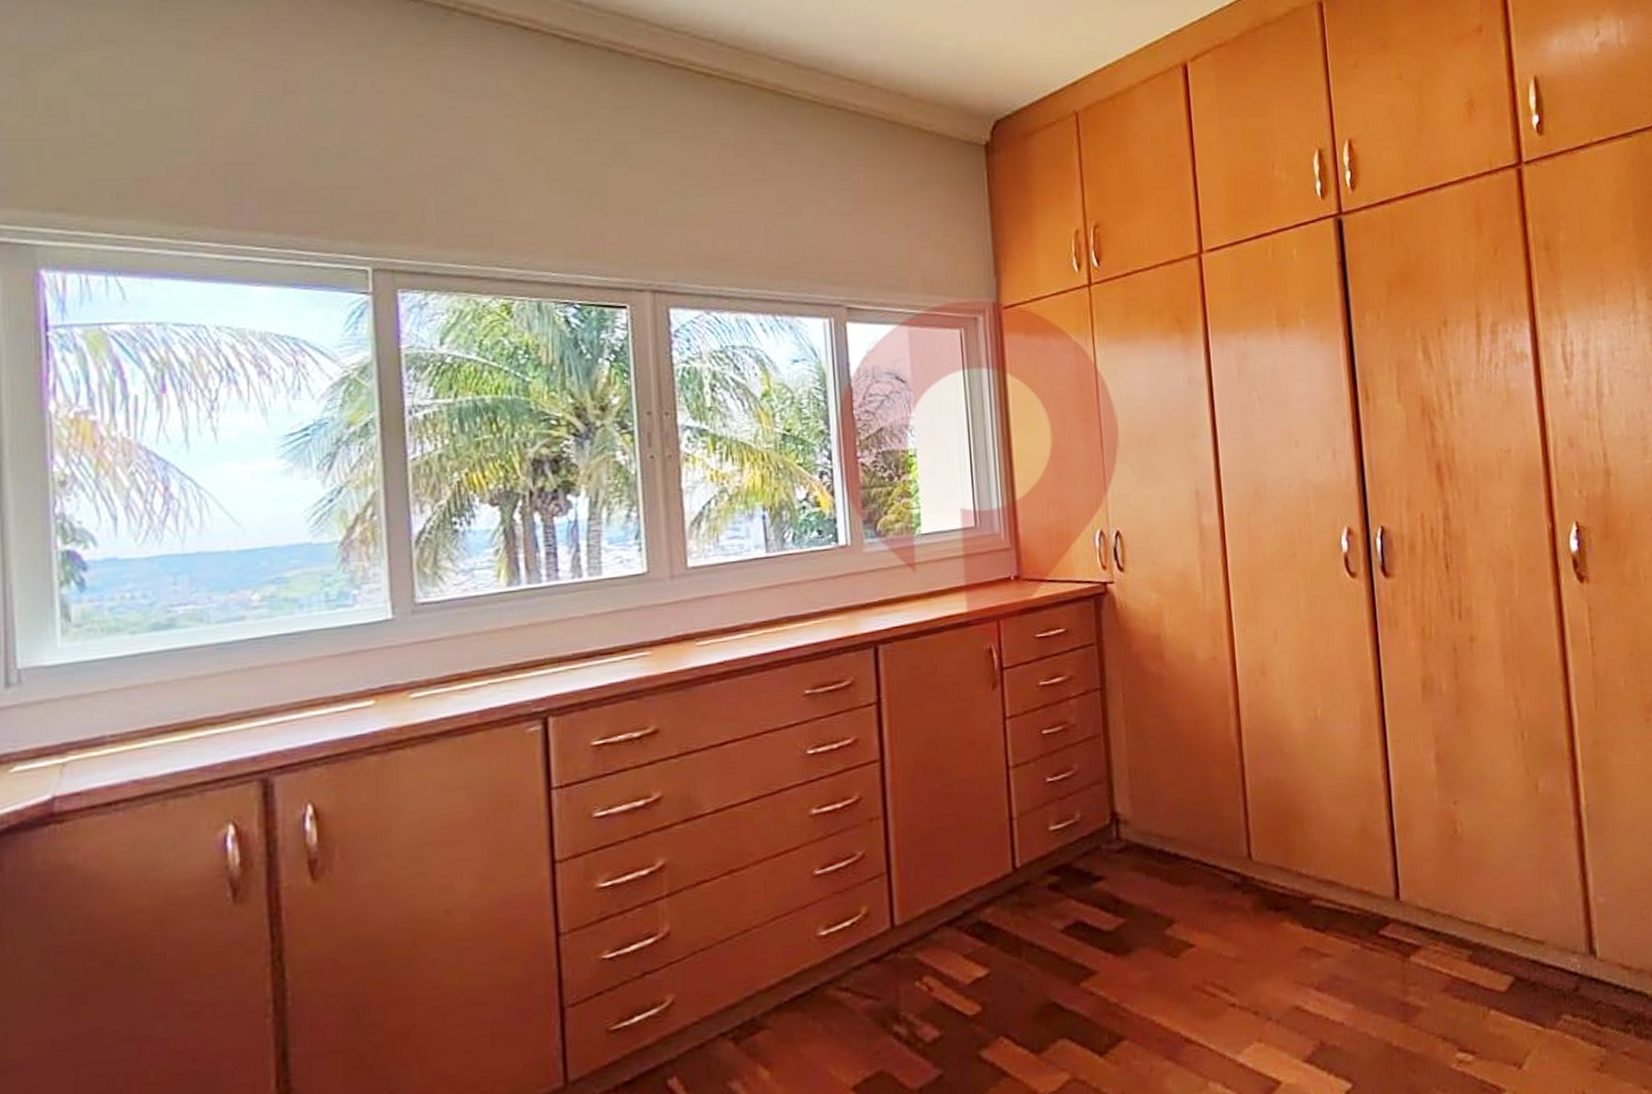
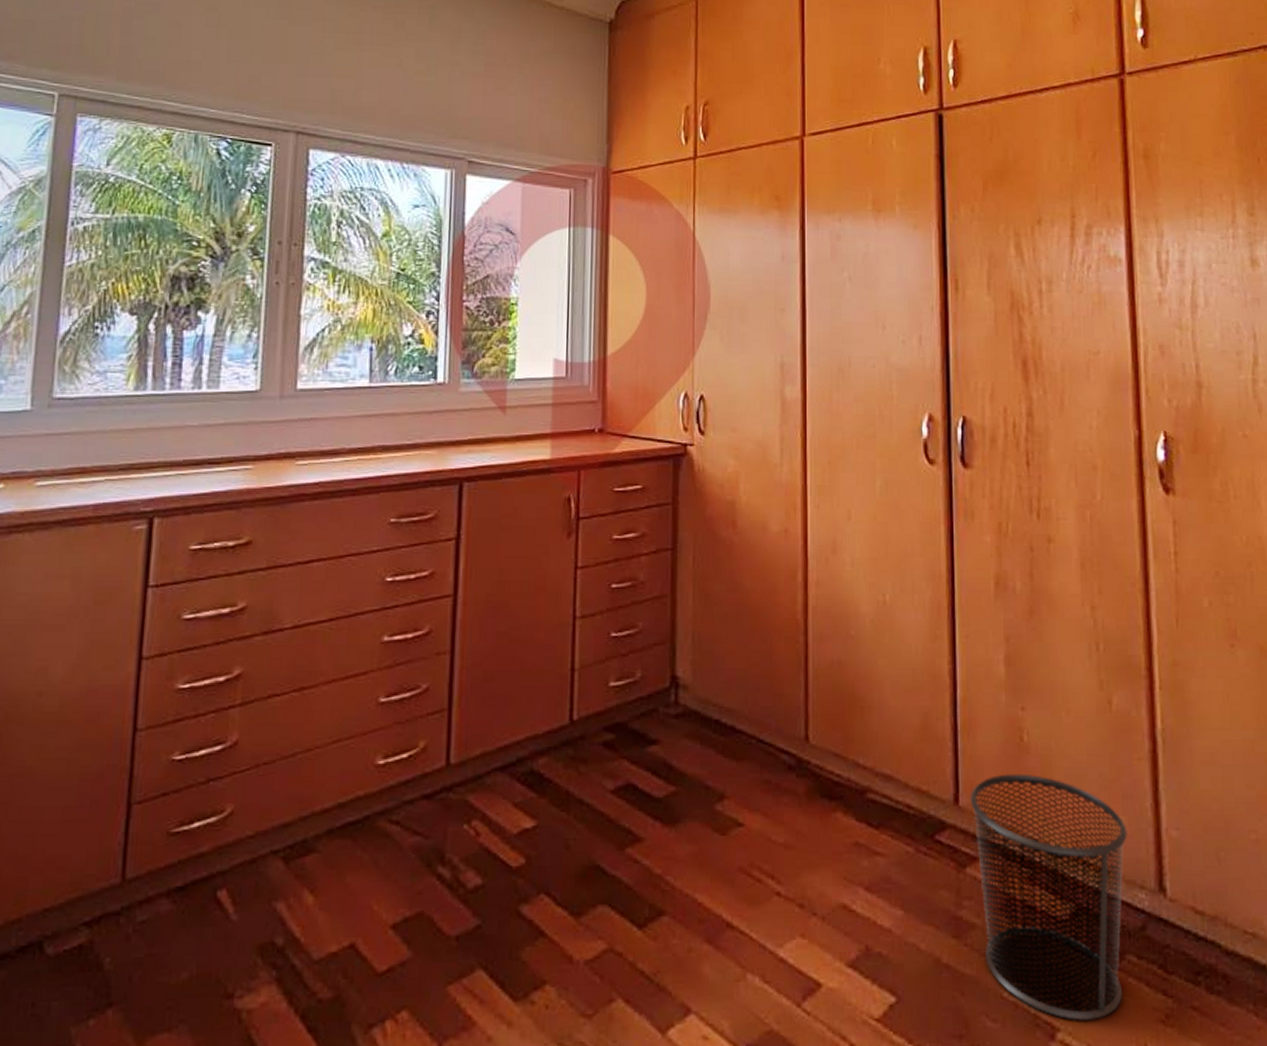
waste bin: none [1409,862,1560,1080] -> present [970,773,1128,1021]

